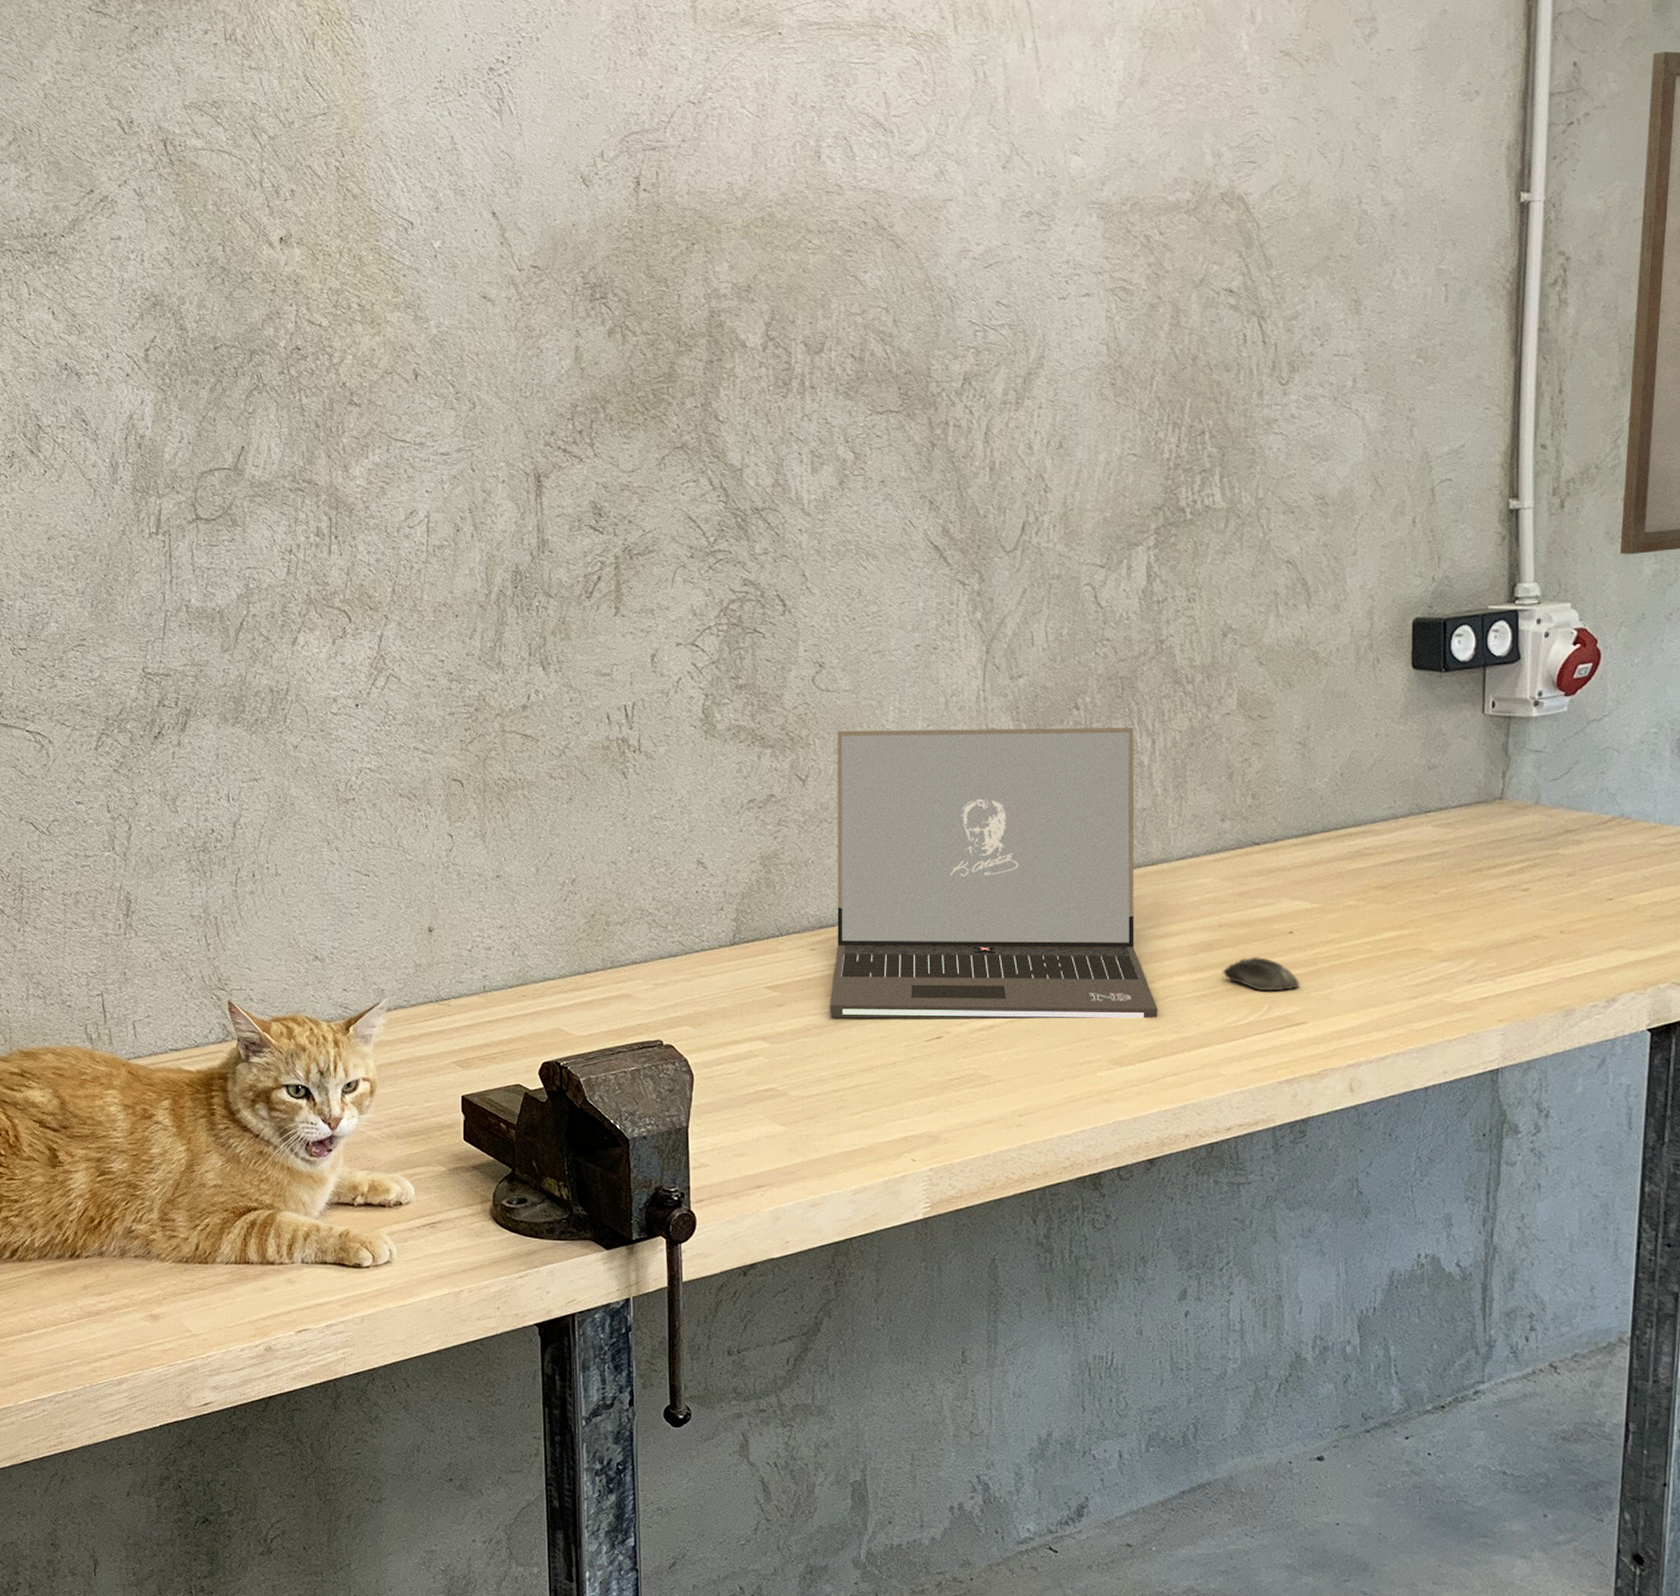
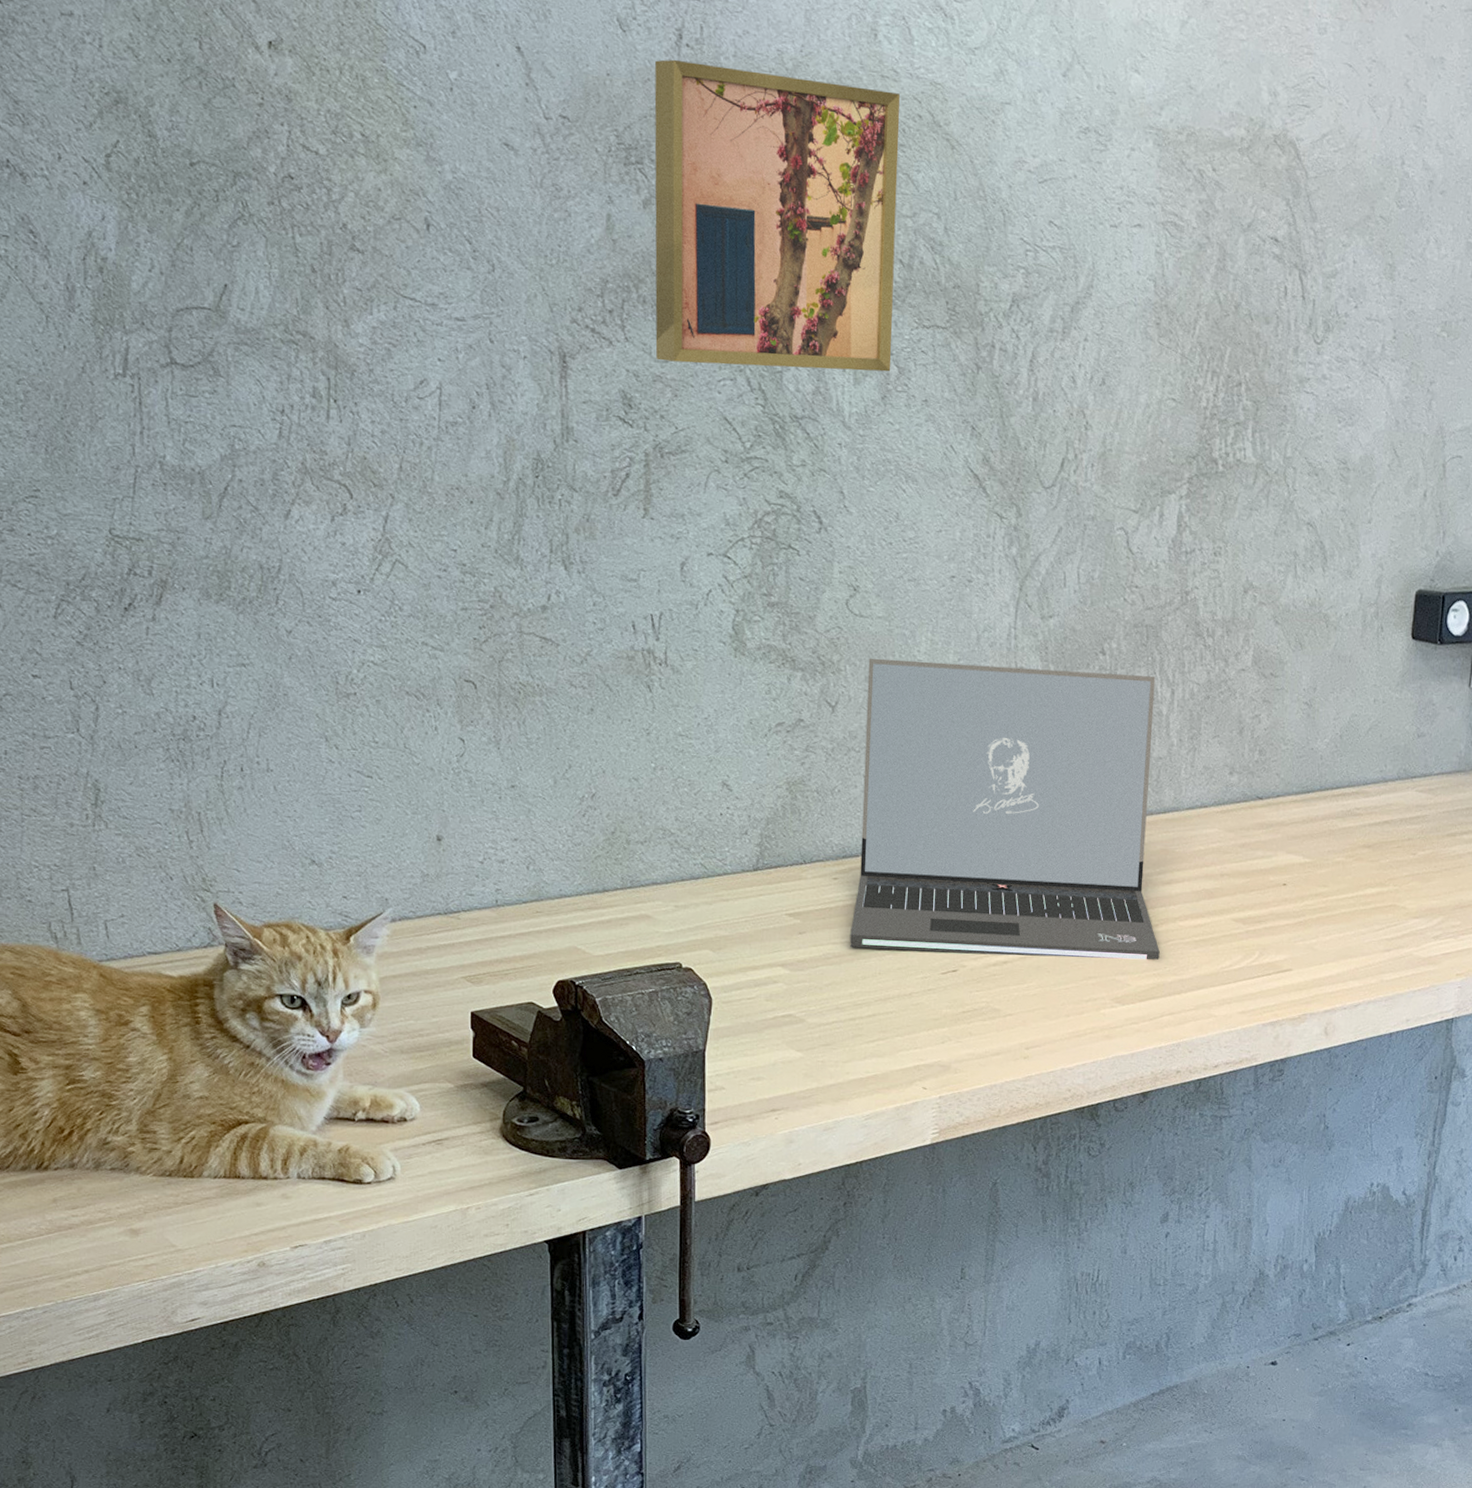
wall art: none [616,204,847,471] -> present [654,59,900,372]
computer mouse: present [1223,957,1299,992] -> none [1221,906,1289,940]

